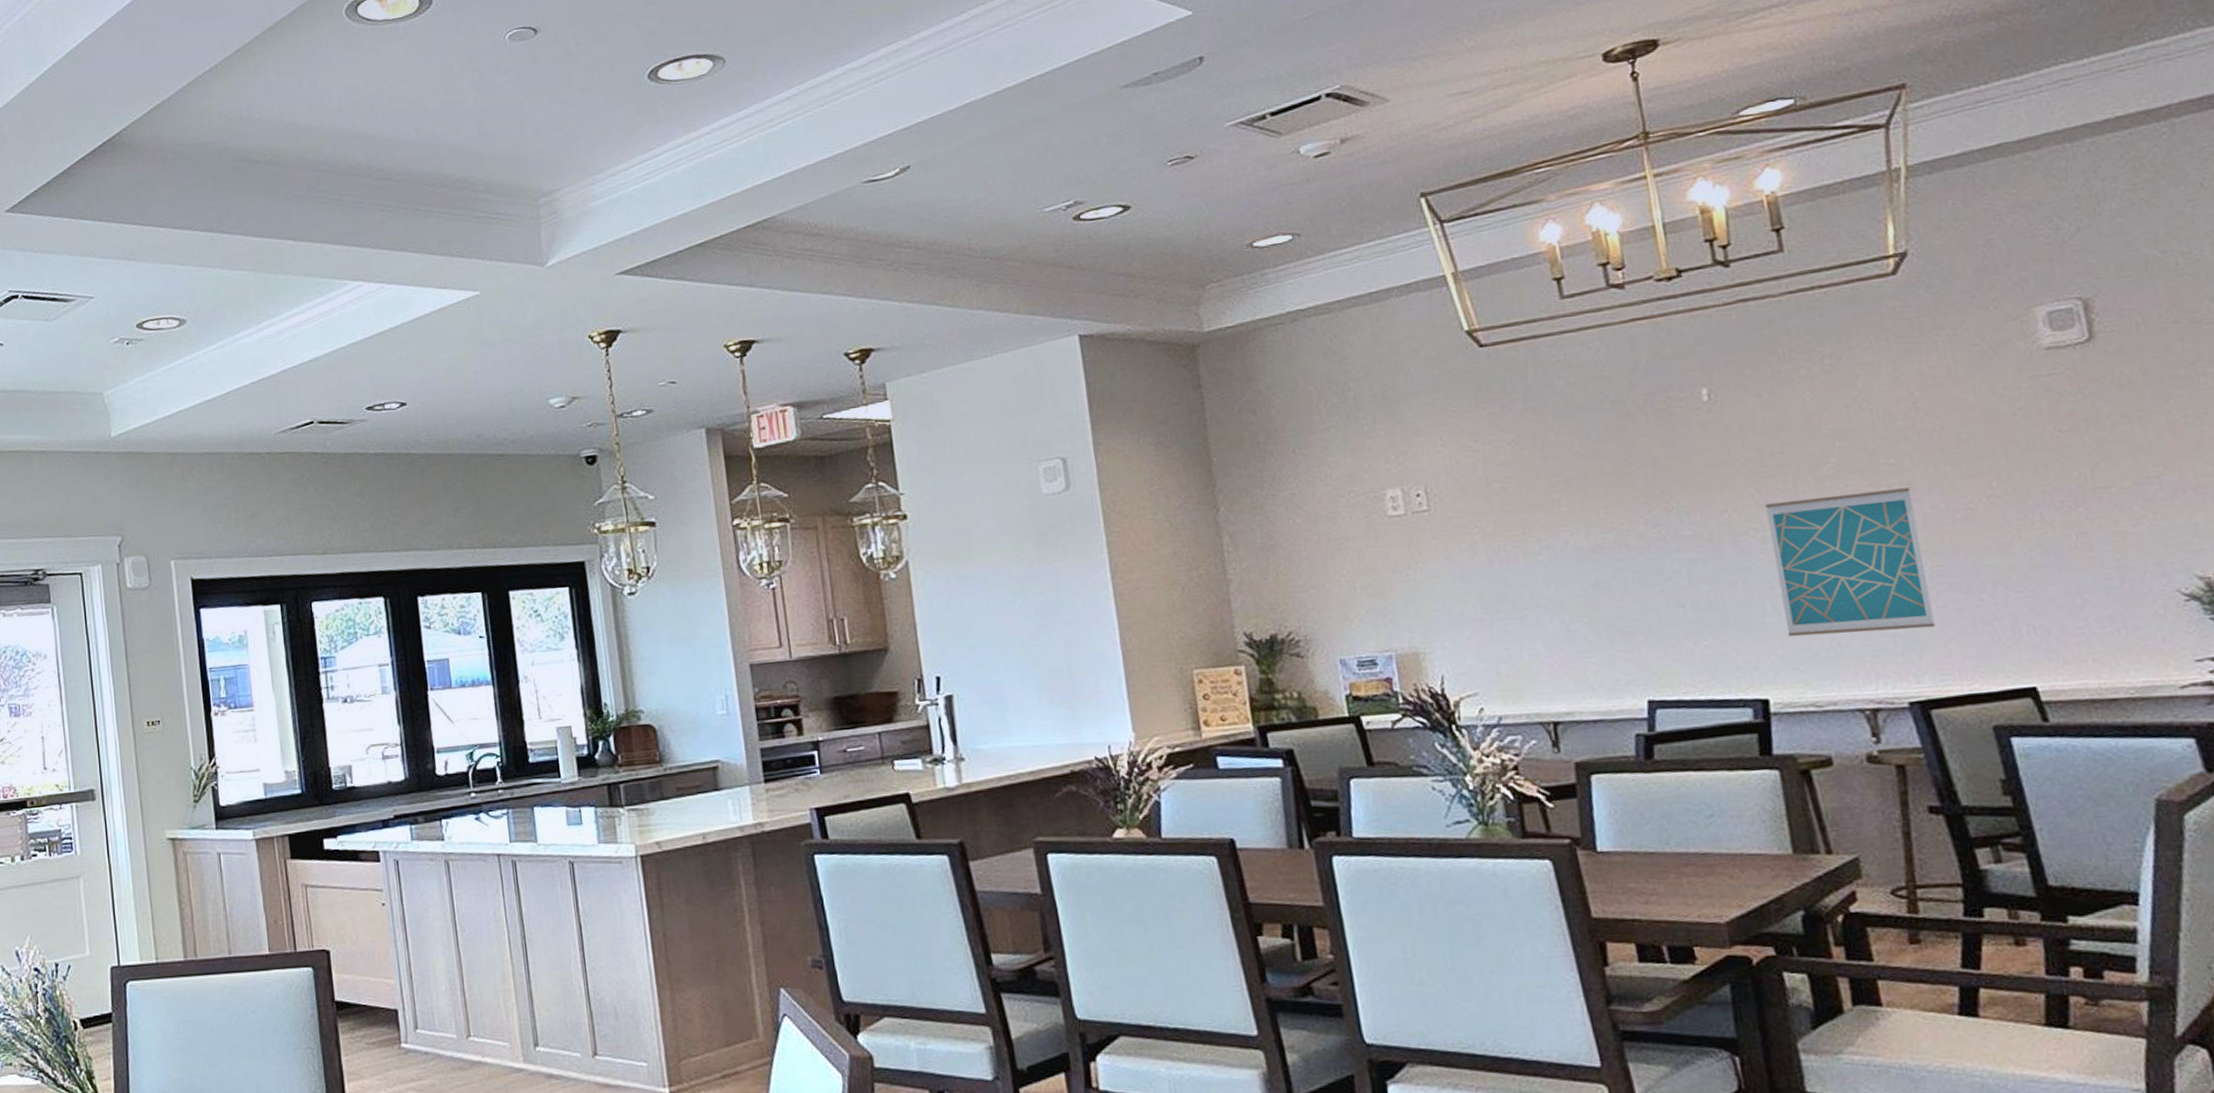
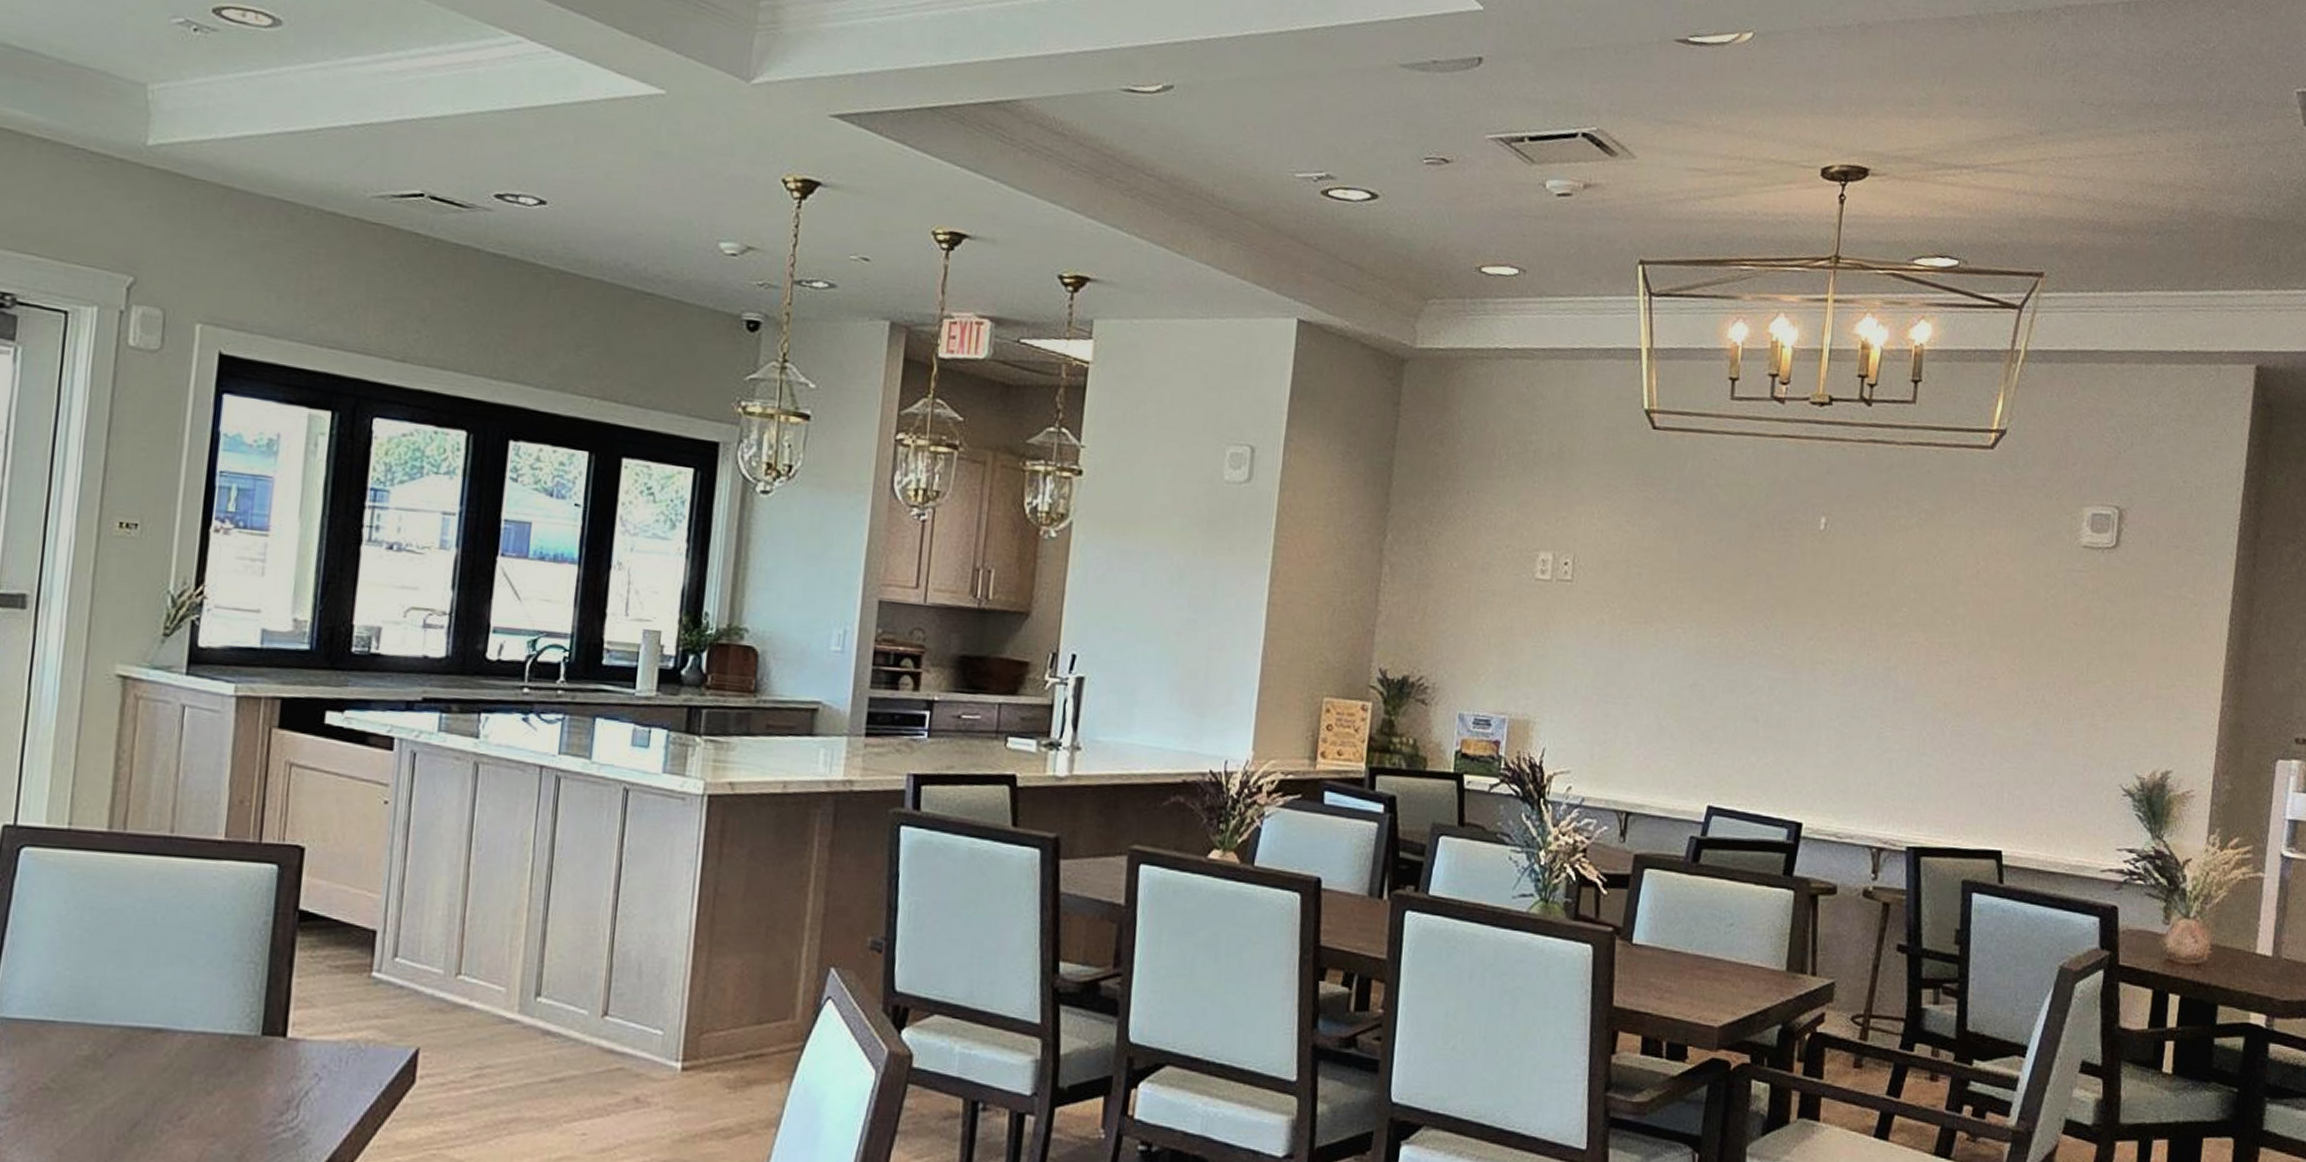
wall art: present [1765,488,1936,637] -> none [1831,639,1956,782]

